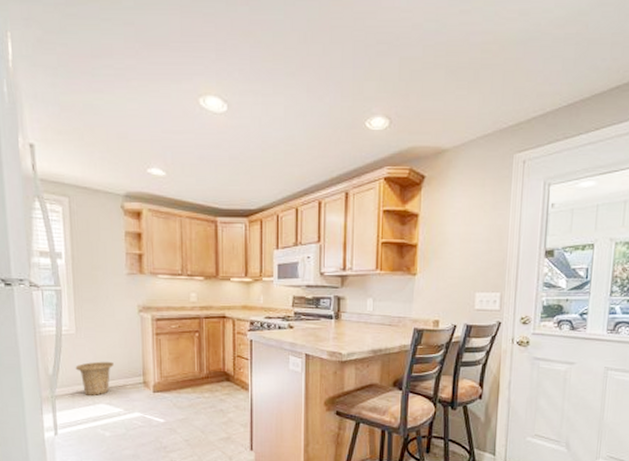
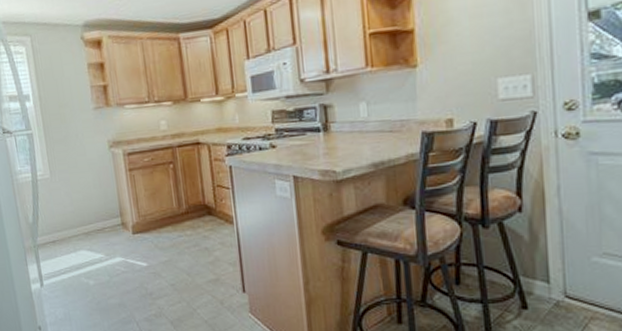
basket: present [75,361,114,395] -> none [53,204,91,242]

